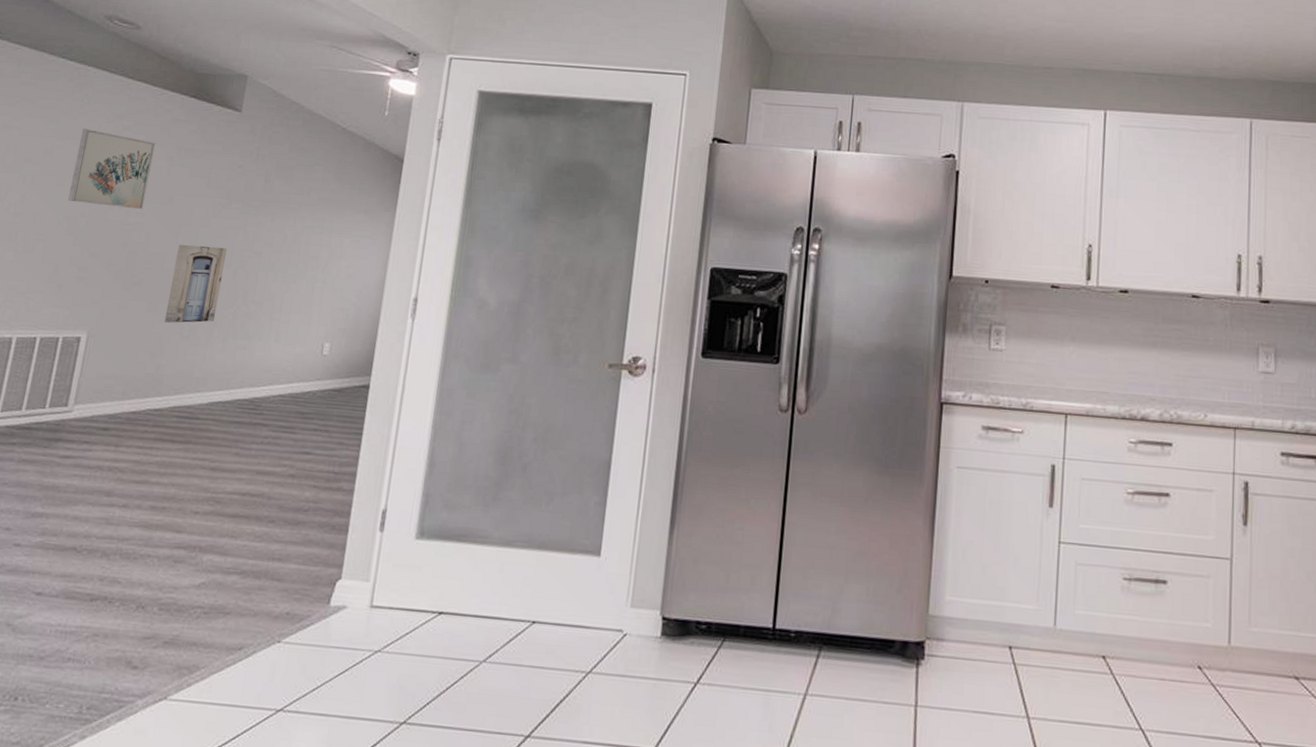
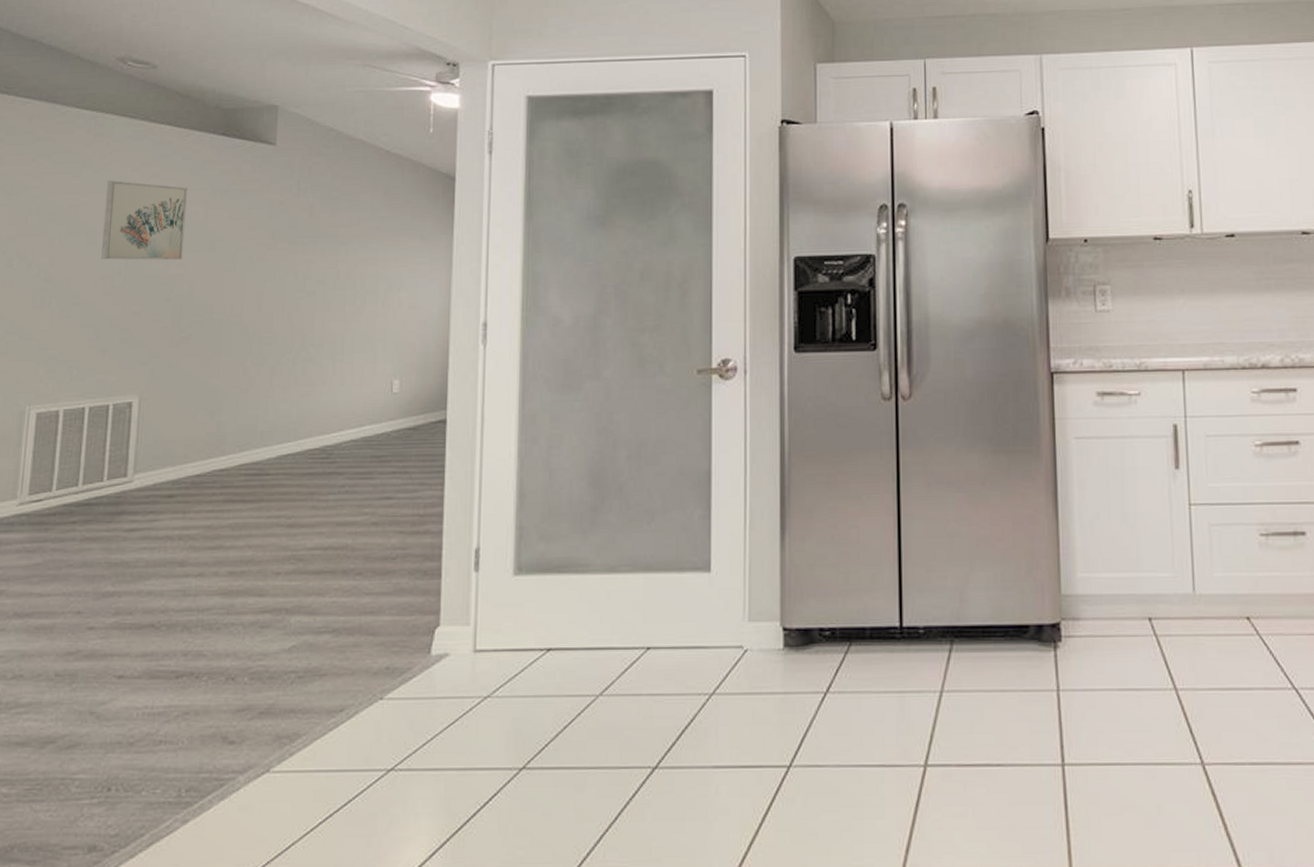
wall art: present [164,244,227,323] -> none [219,290,277,377]

